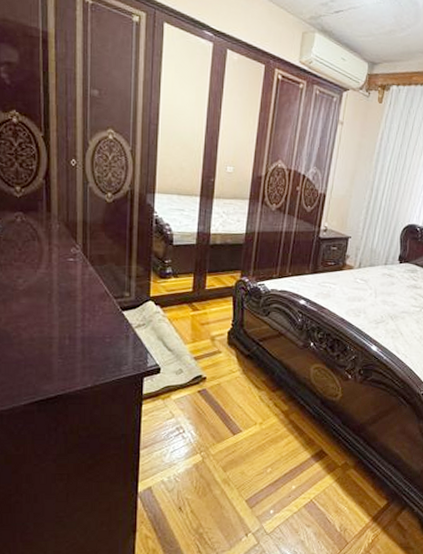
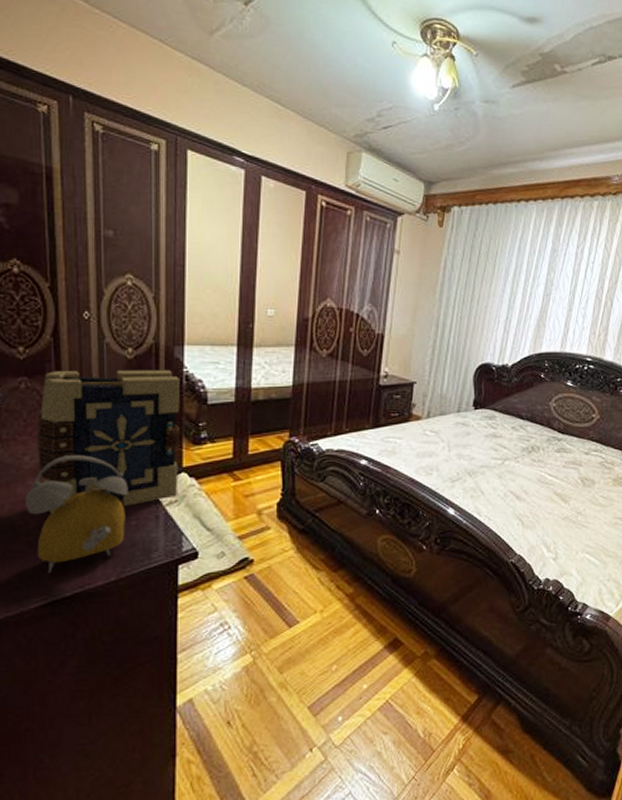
alarm clock: none [19,280,104,378] -> present [26,455,128,574]
book: none [30,209,150,329] -> present [37,369,180,514]

